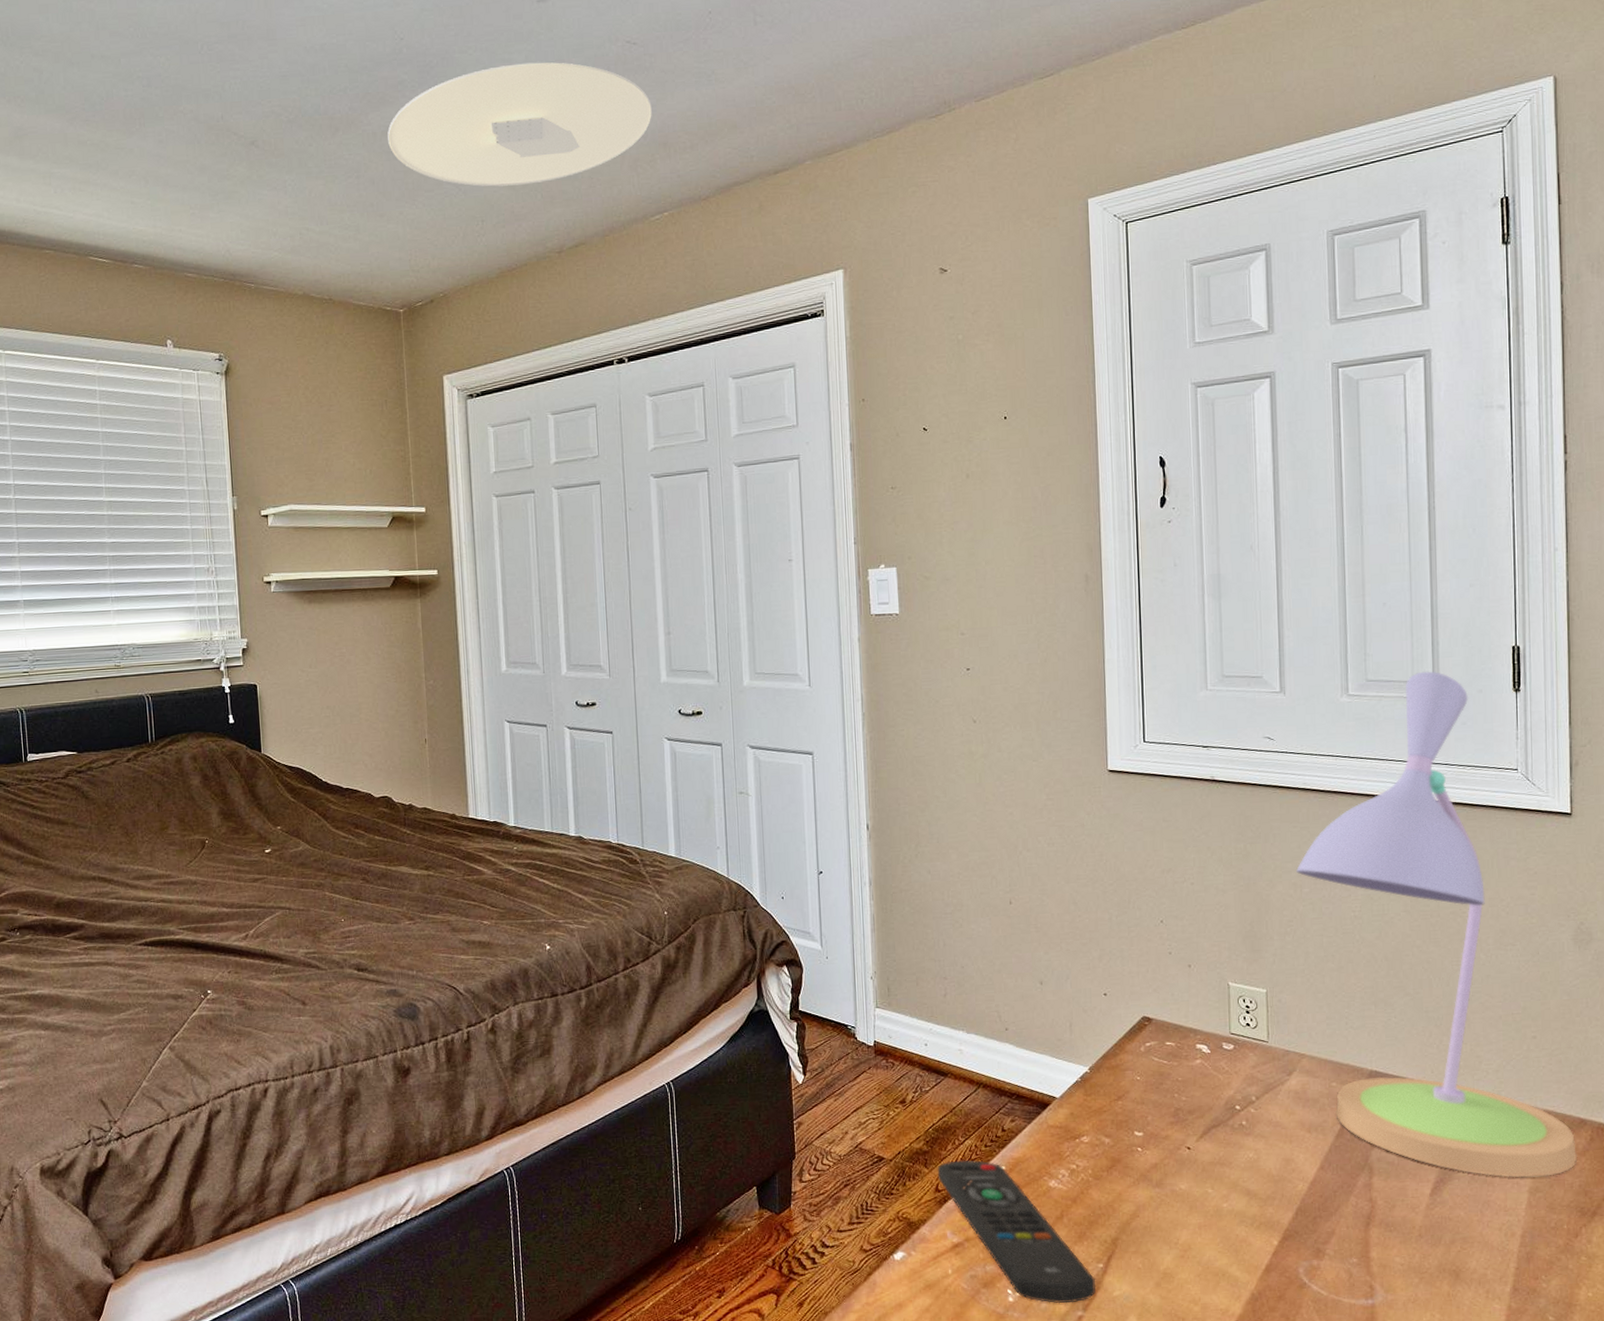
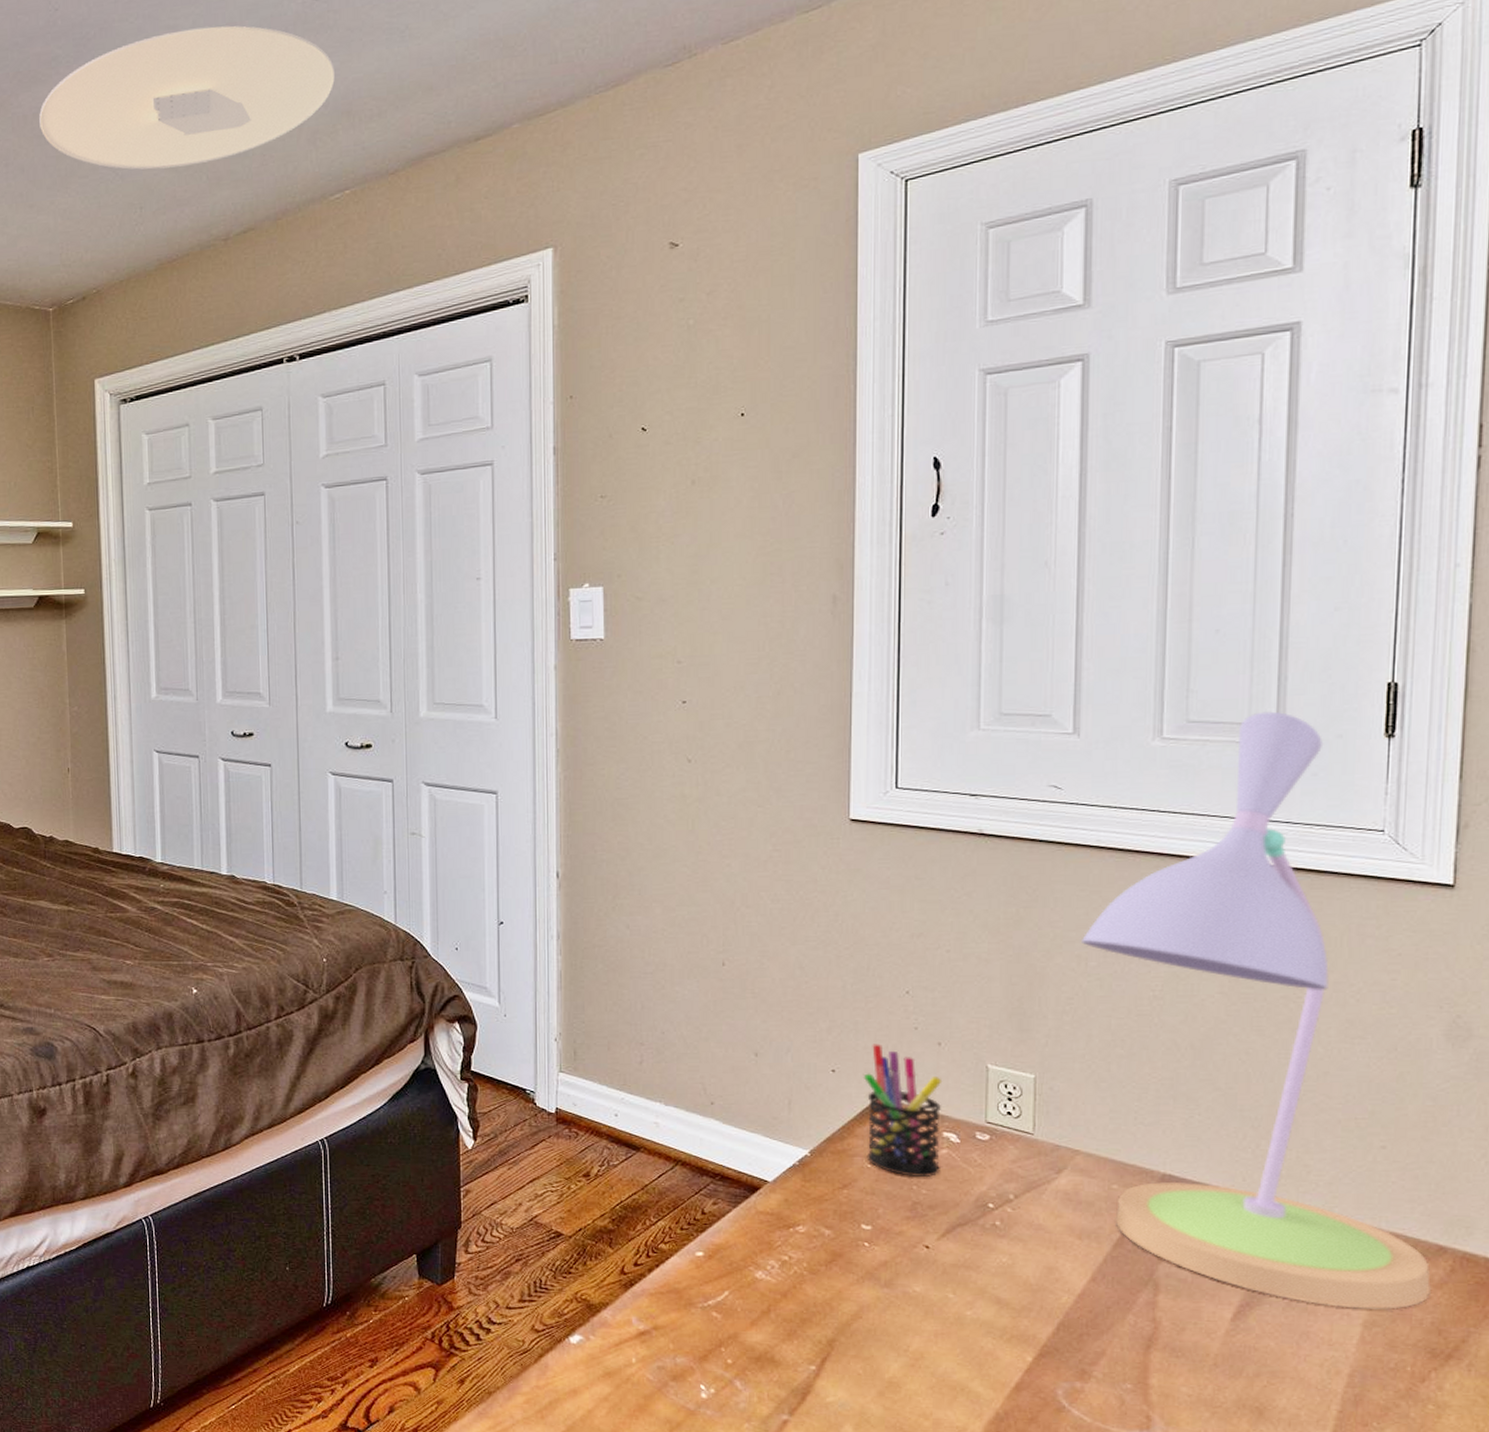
remote control: present [937,1160,1096,1304] -> none [623,1242,806,1406]
pen holder: none [1129,968,1196,1086] -> present [863,1044,943,1178]

